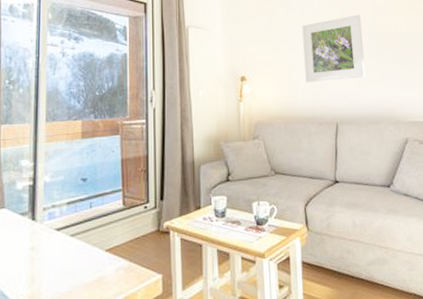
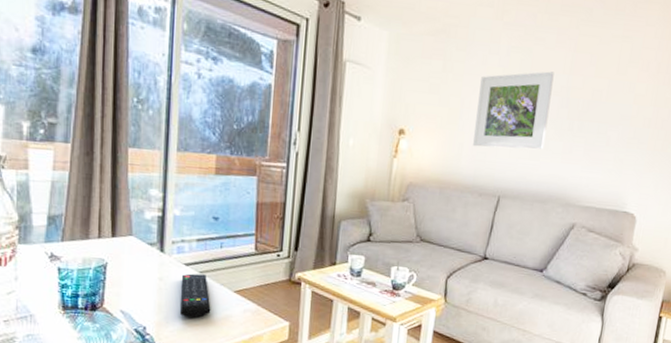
remote control: none [53,237,84,285] -> present [180,273,211,318]

